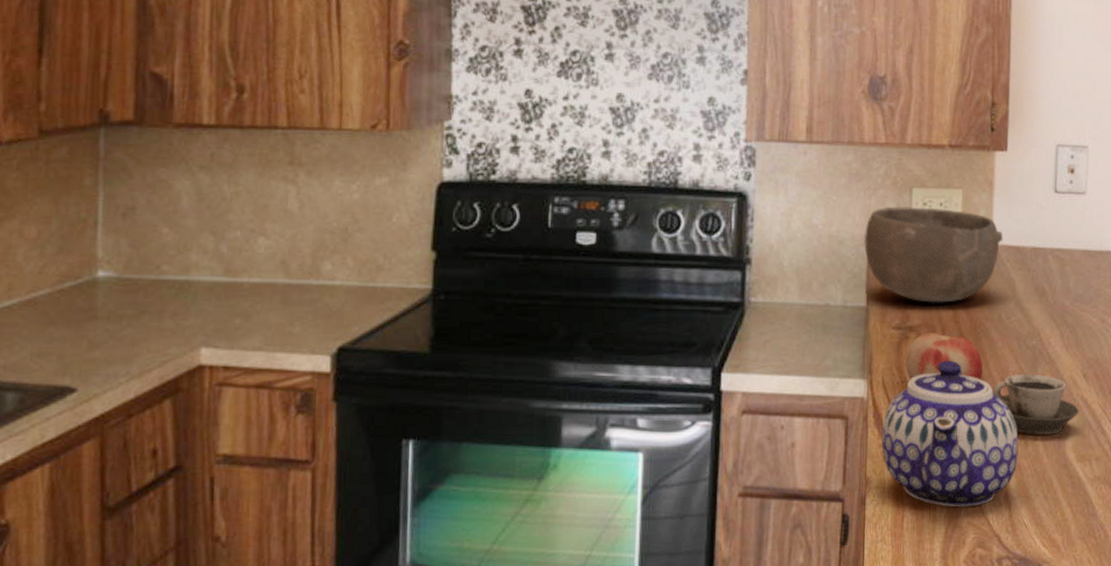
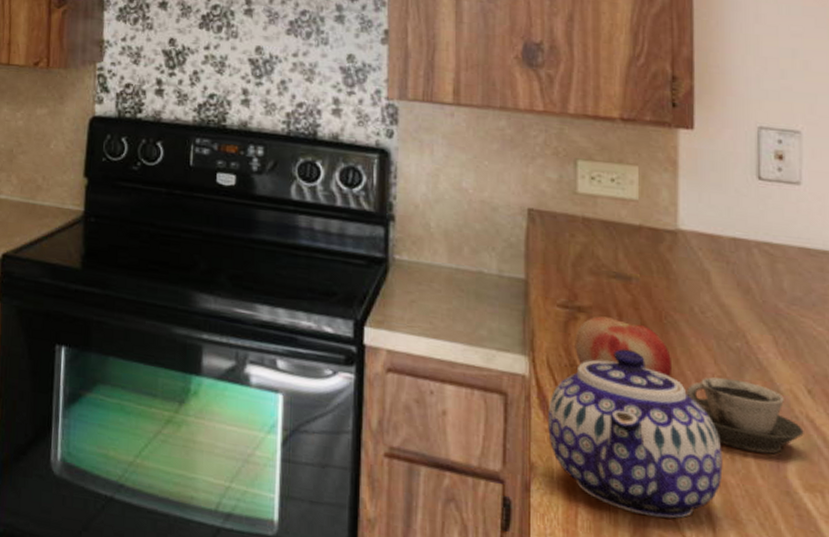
bowl: present [863,206,1004,303] -> none [520,177,693,287]

